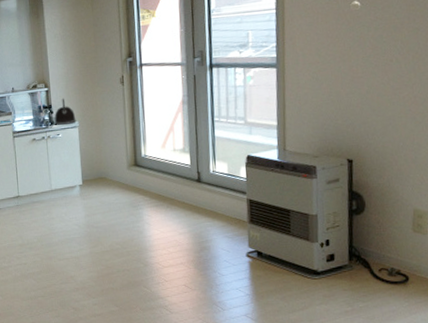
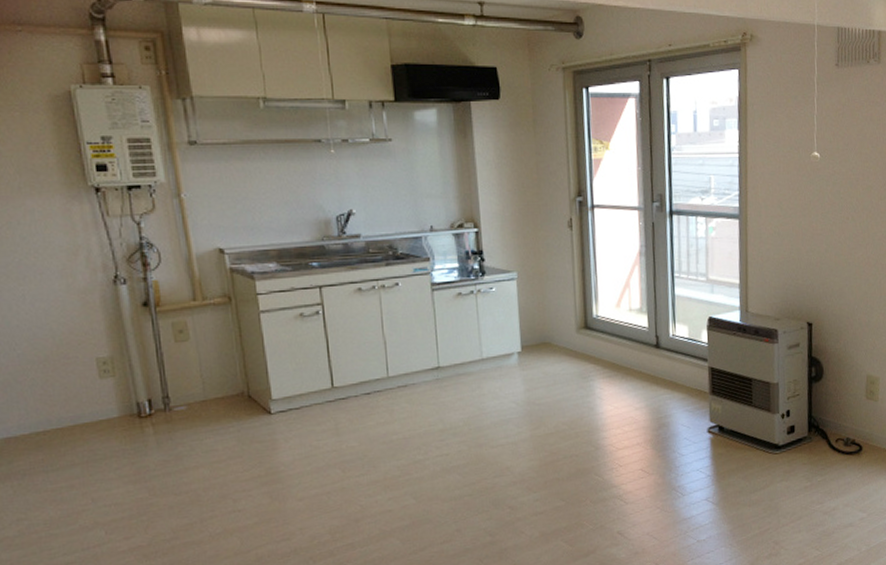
kettle: present [54,98,76,126] -> none [486,242,514,278]

